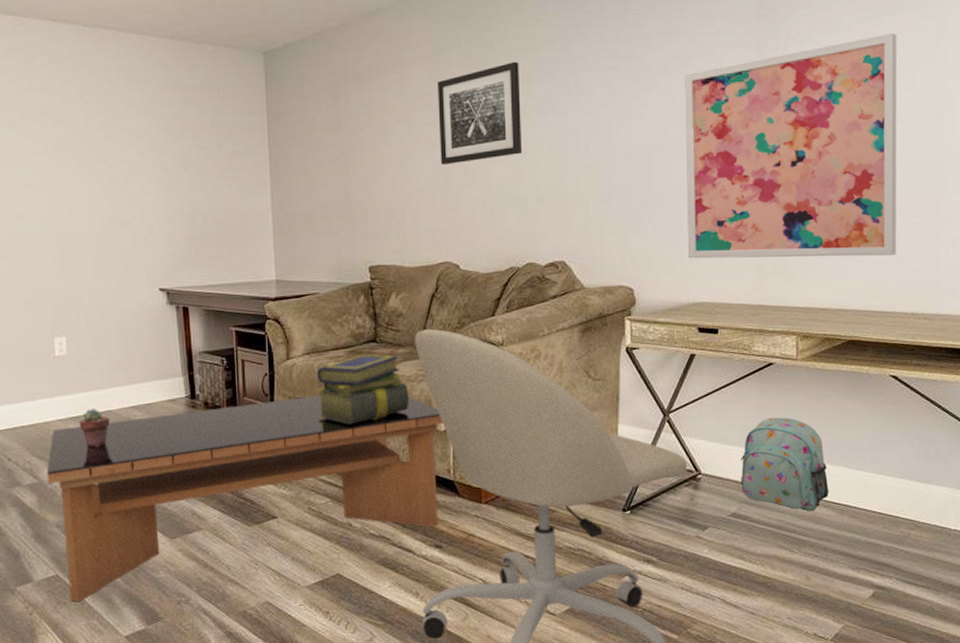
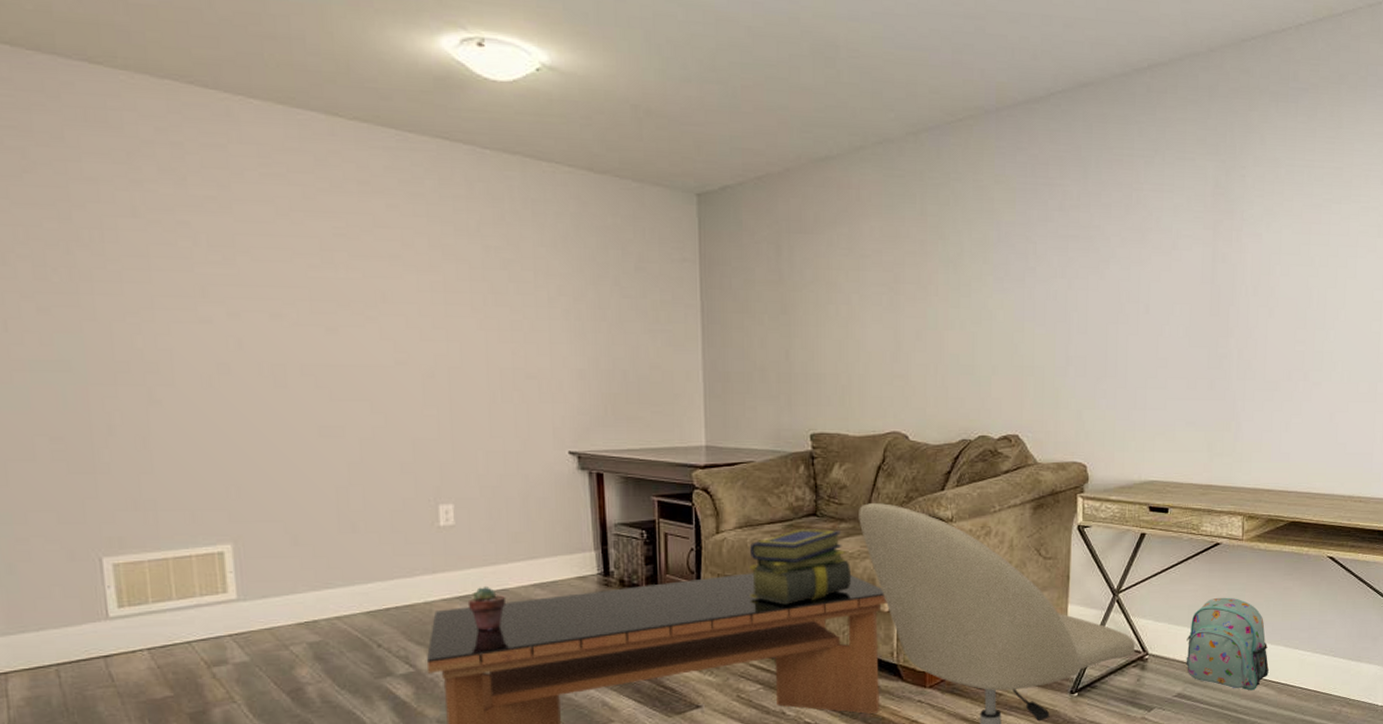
wall art: present [438,61,523,165] -> none [889,223,978,328]
wall art: present [685,33,897,259] -> none [1141,221,1343,439]

